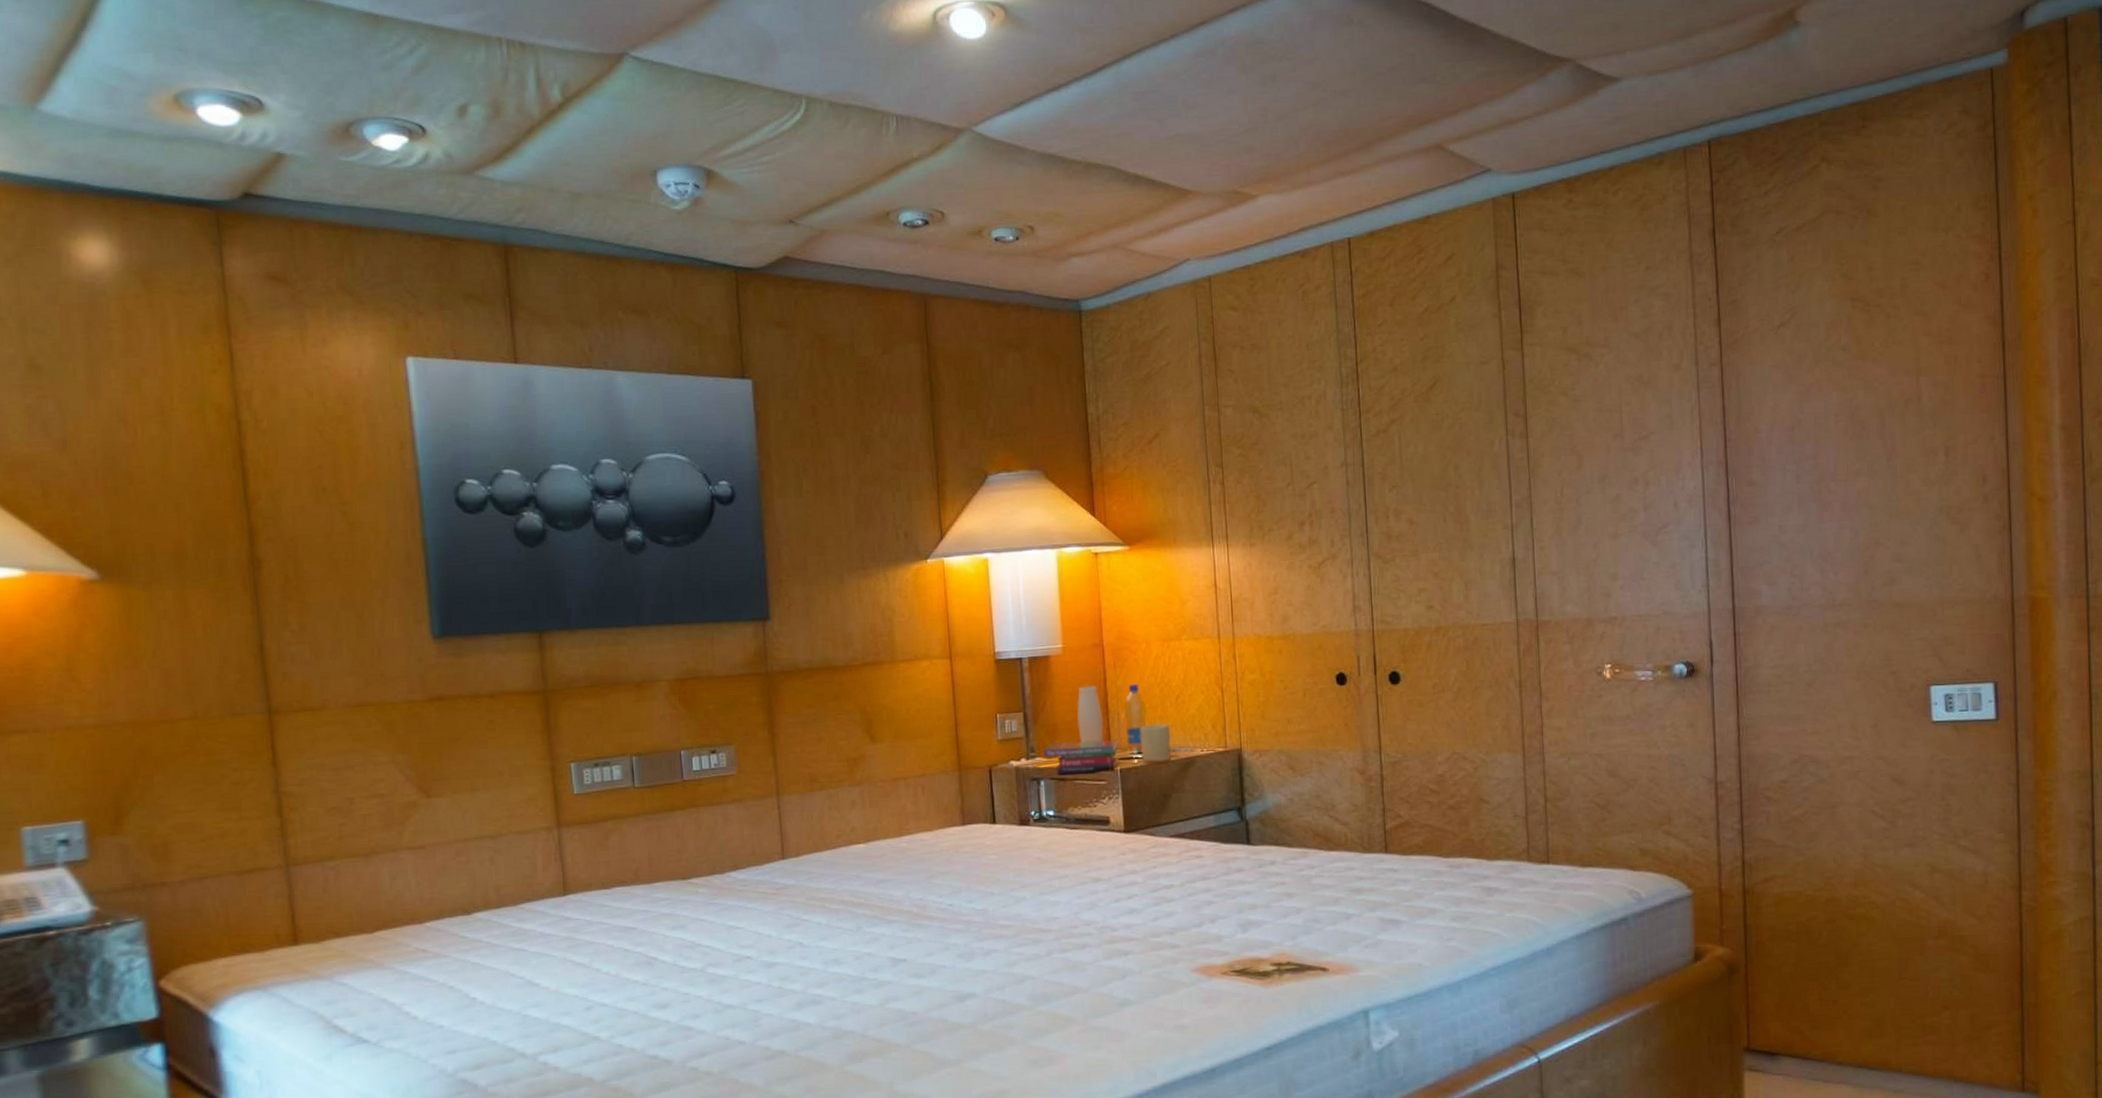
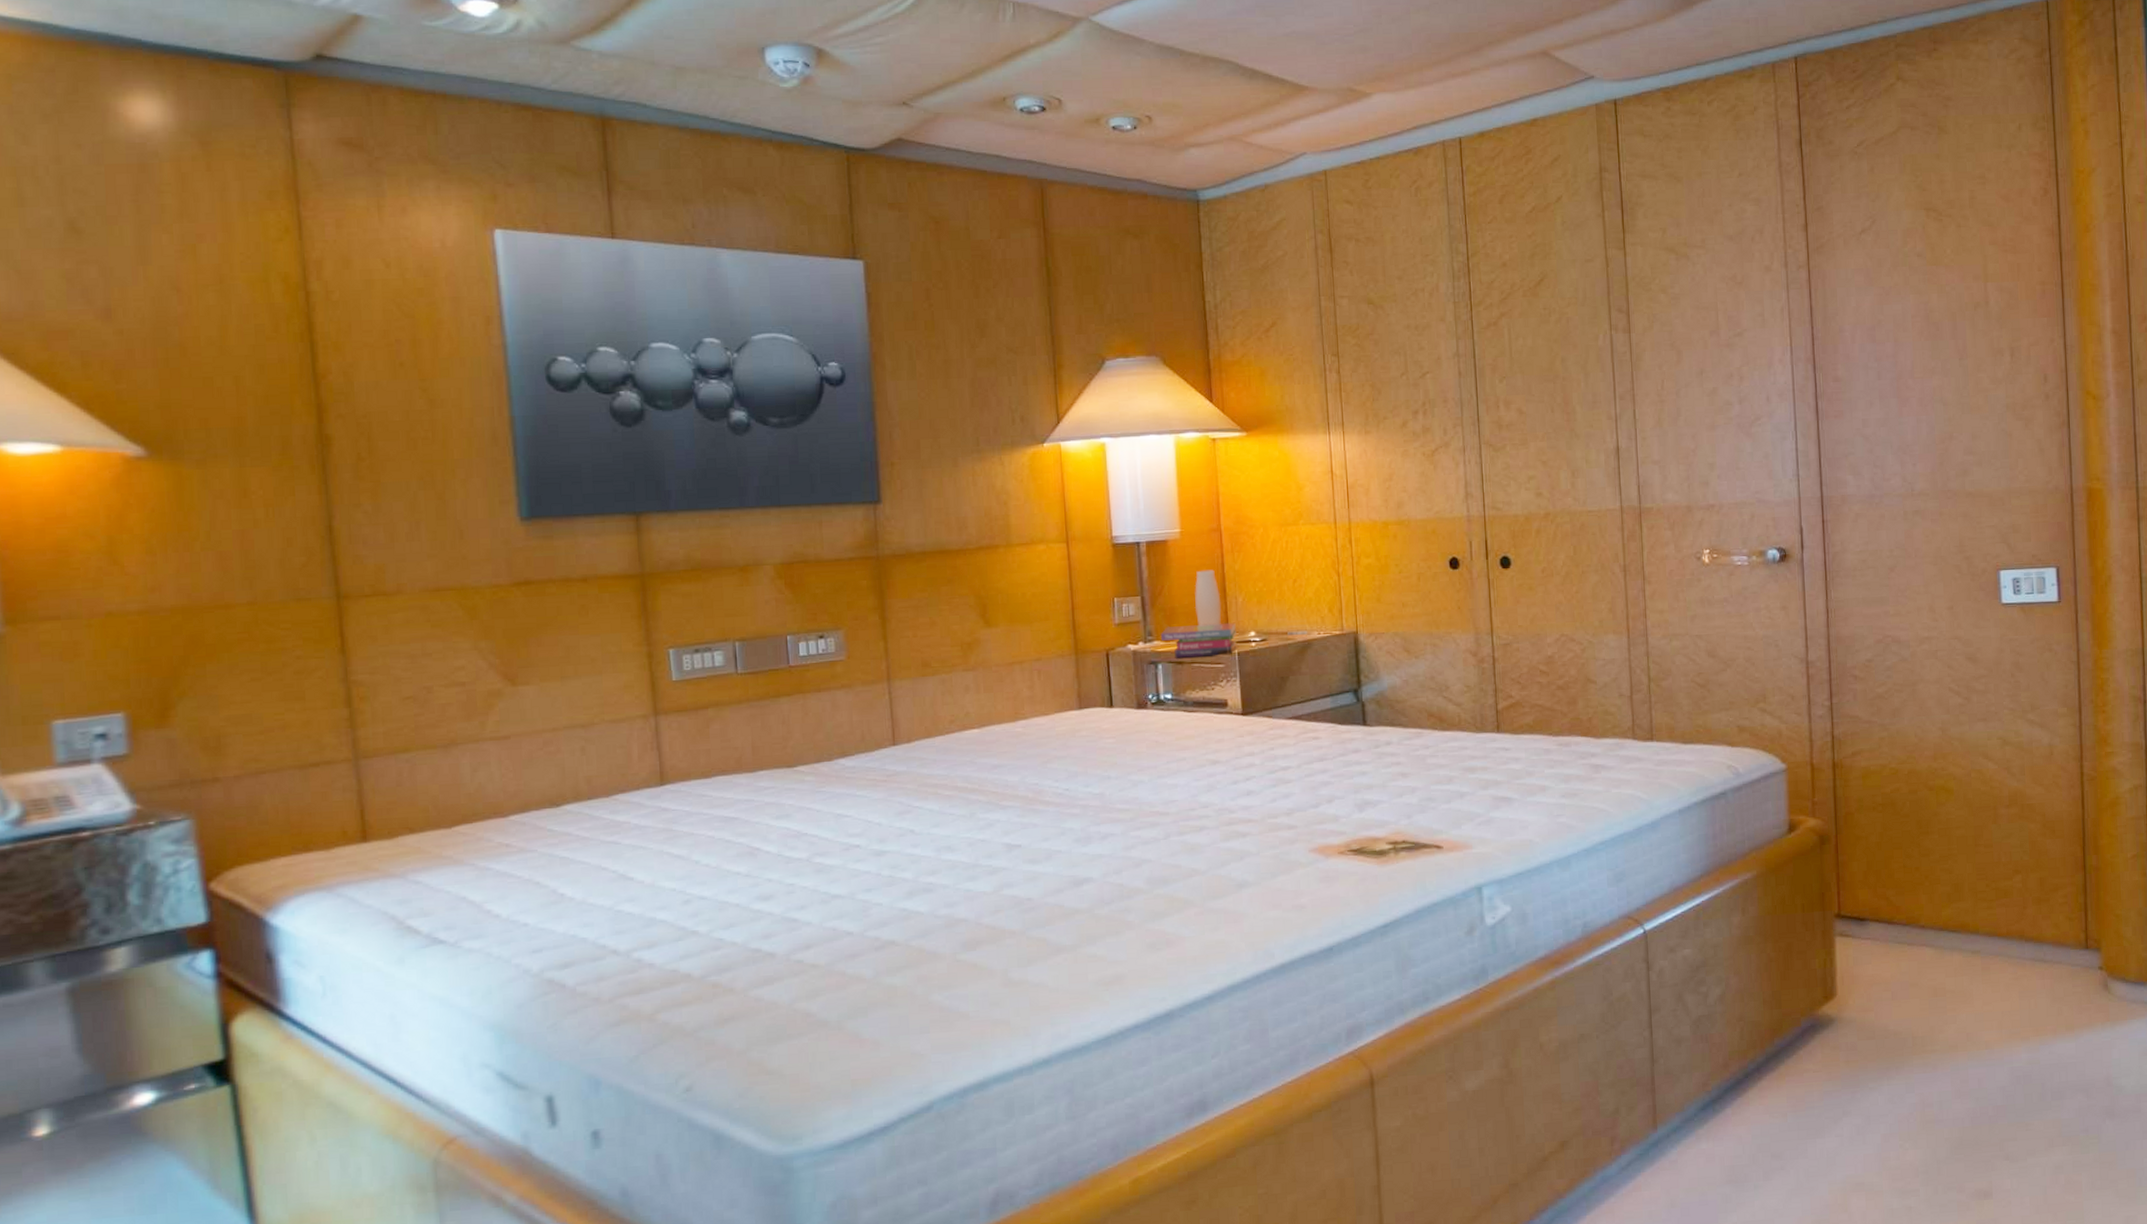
bottle: present [1125,683,1147,755] -> none [1242,568,1264,638]
candle: present [1140,724,1171,766] -> none [1257,607,1288,649]

